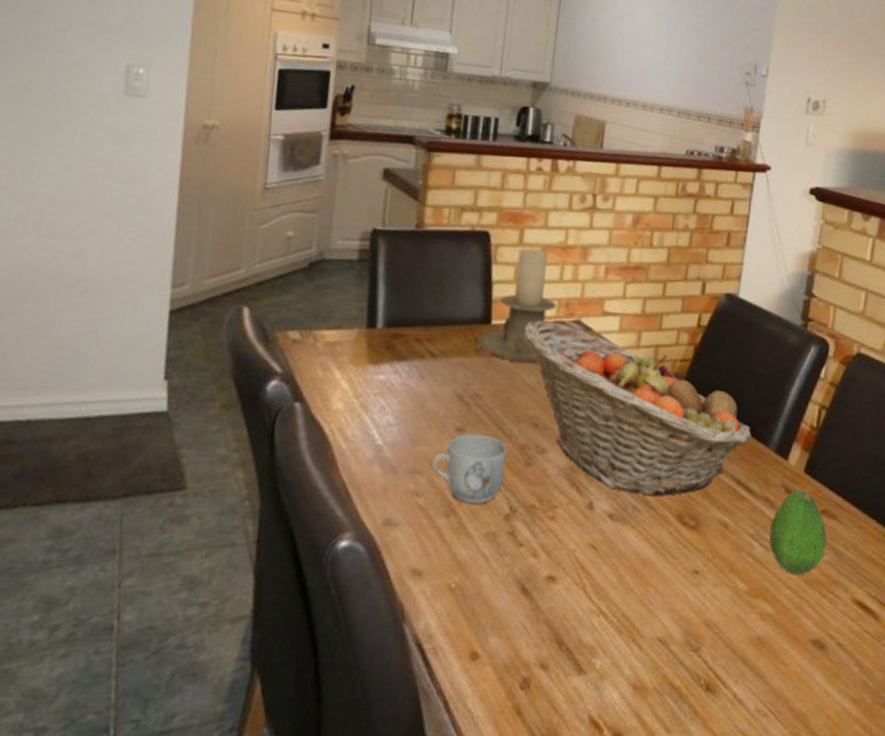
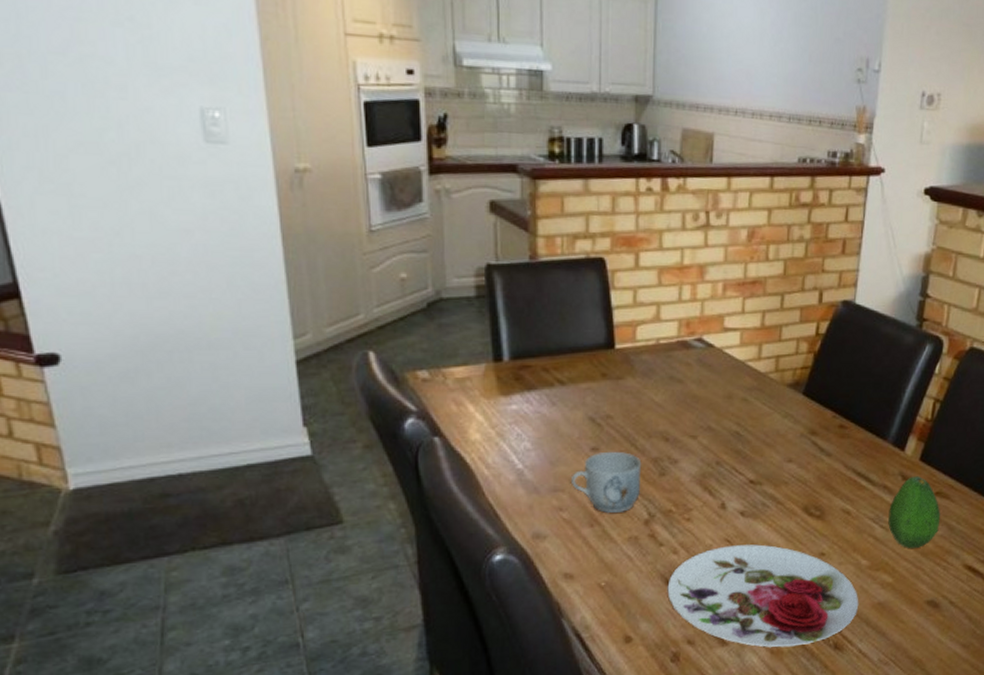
candle holder: present [475,248,557,363] -> none [601,271,678,382]
plate: none [522,552,735,683] -> present [667,544,859,647]
fruit basket: present [524,320,752,496] -> none [648,341,871,492]

